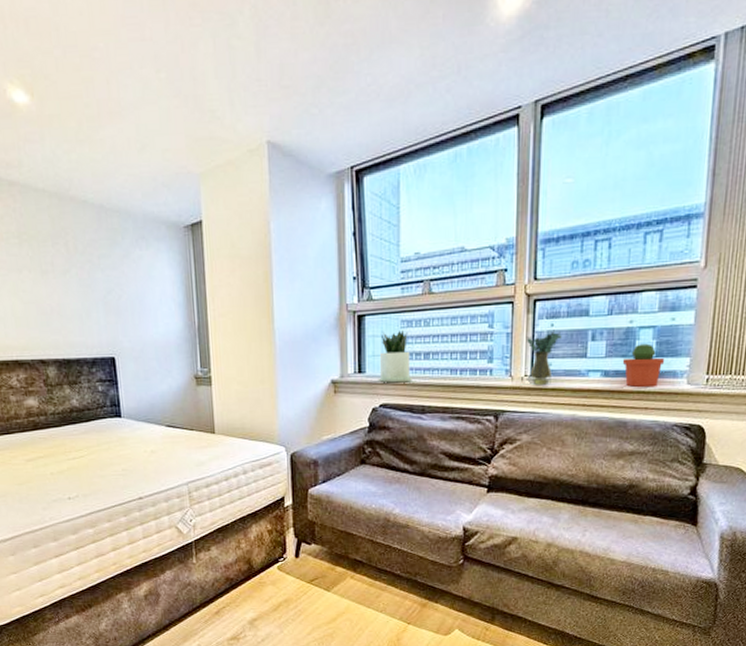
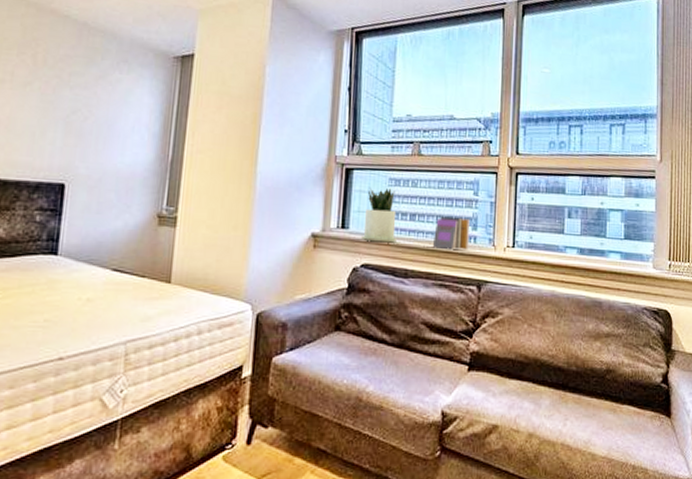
books: none [447,351,485,385] -> present [432,216,470,251]
vase: present [526,329,562,386] -> none [508,203,541,258]
succulent plant: present [622,343,665,388] -> none [595,225,633,269]

